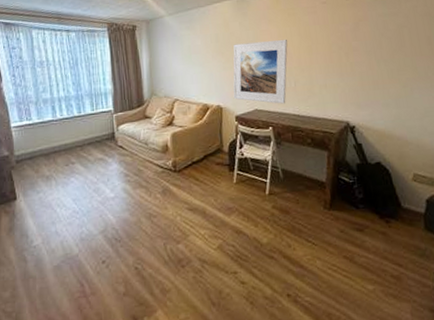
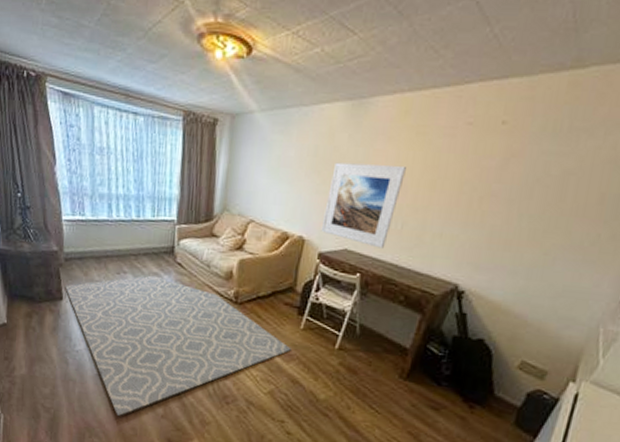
rug: none [18,161,230,304] -> present [65,275,291,416]

